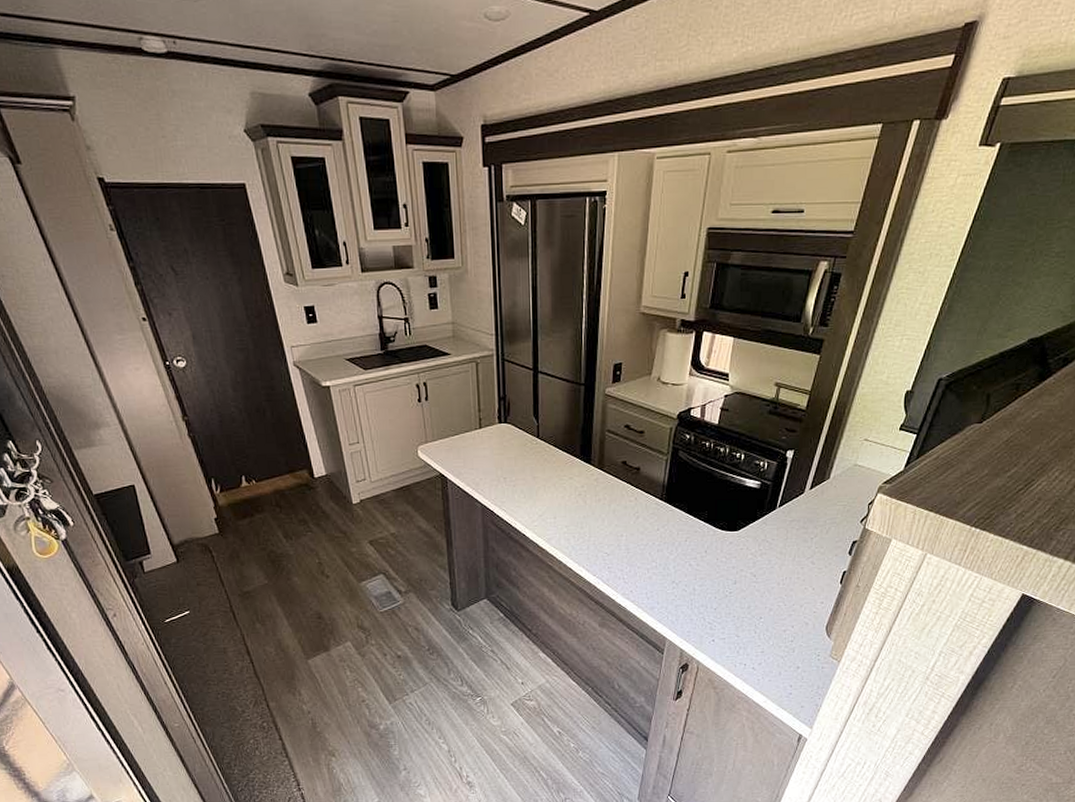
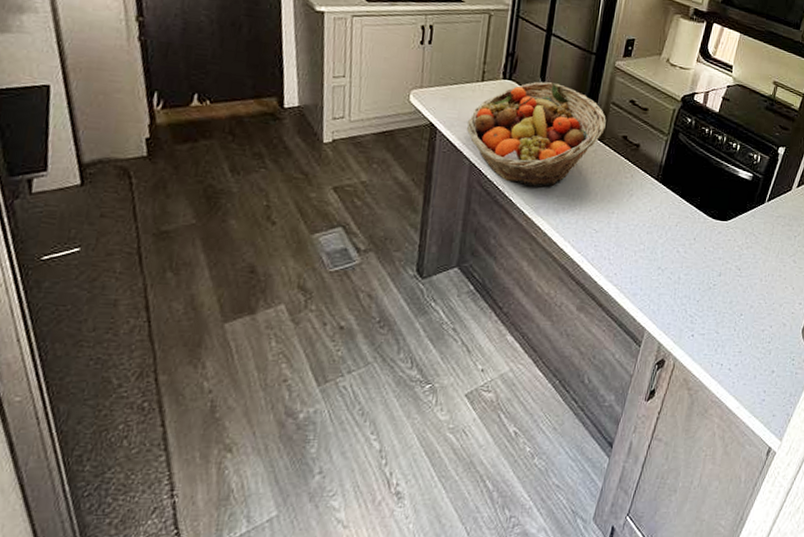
fruit basket: none [474,419,604,521] -> present [467,81,606,187]

